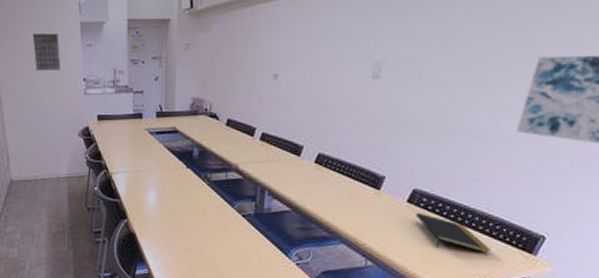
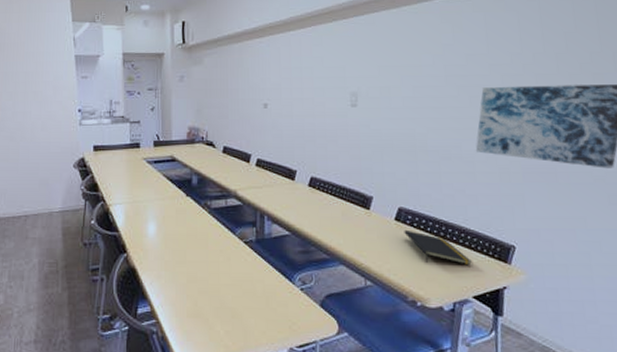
calendar: present [32,33,61,71] -> none [25,65,55,102]

